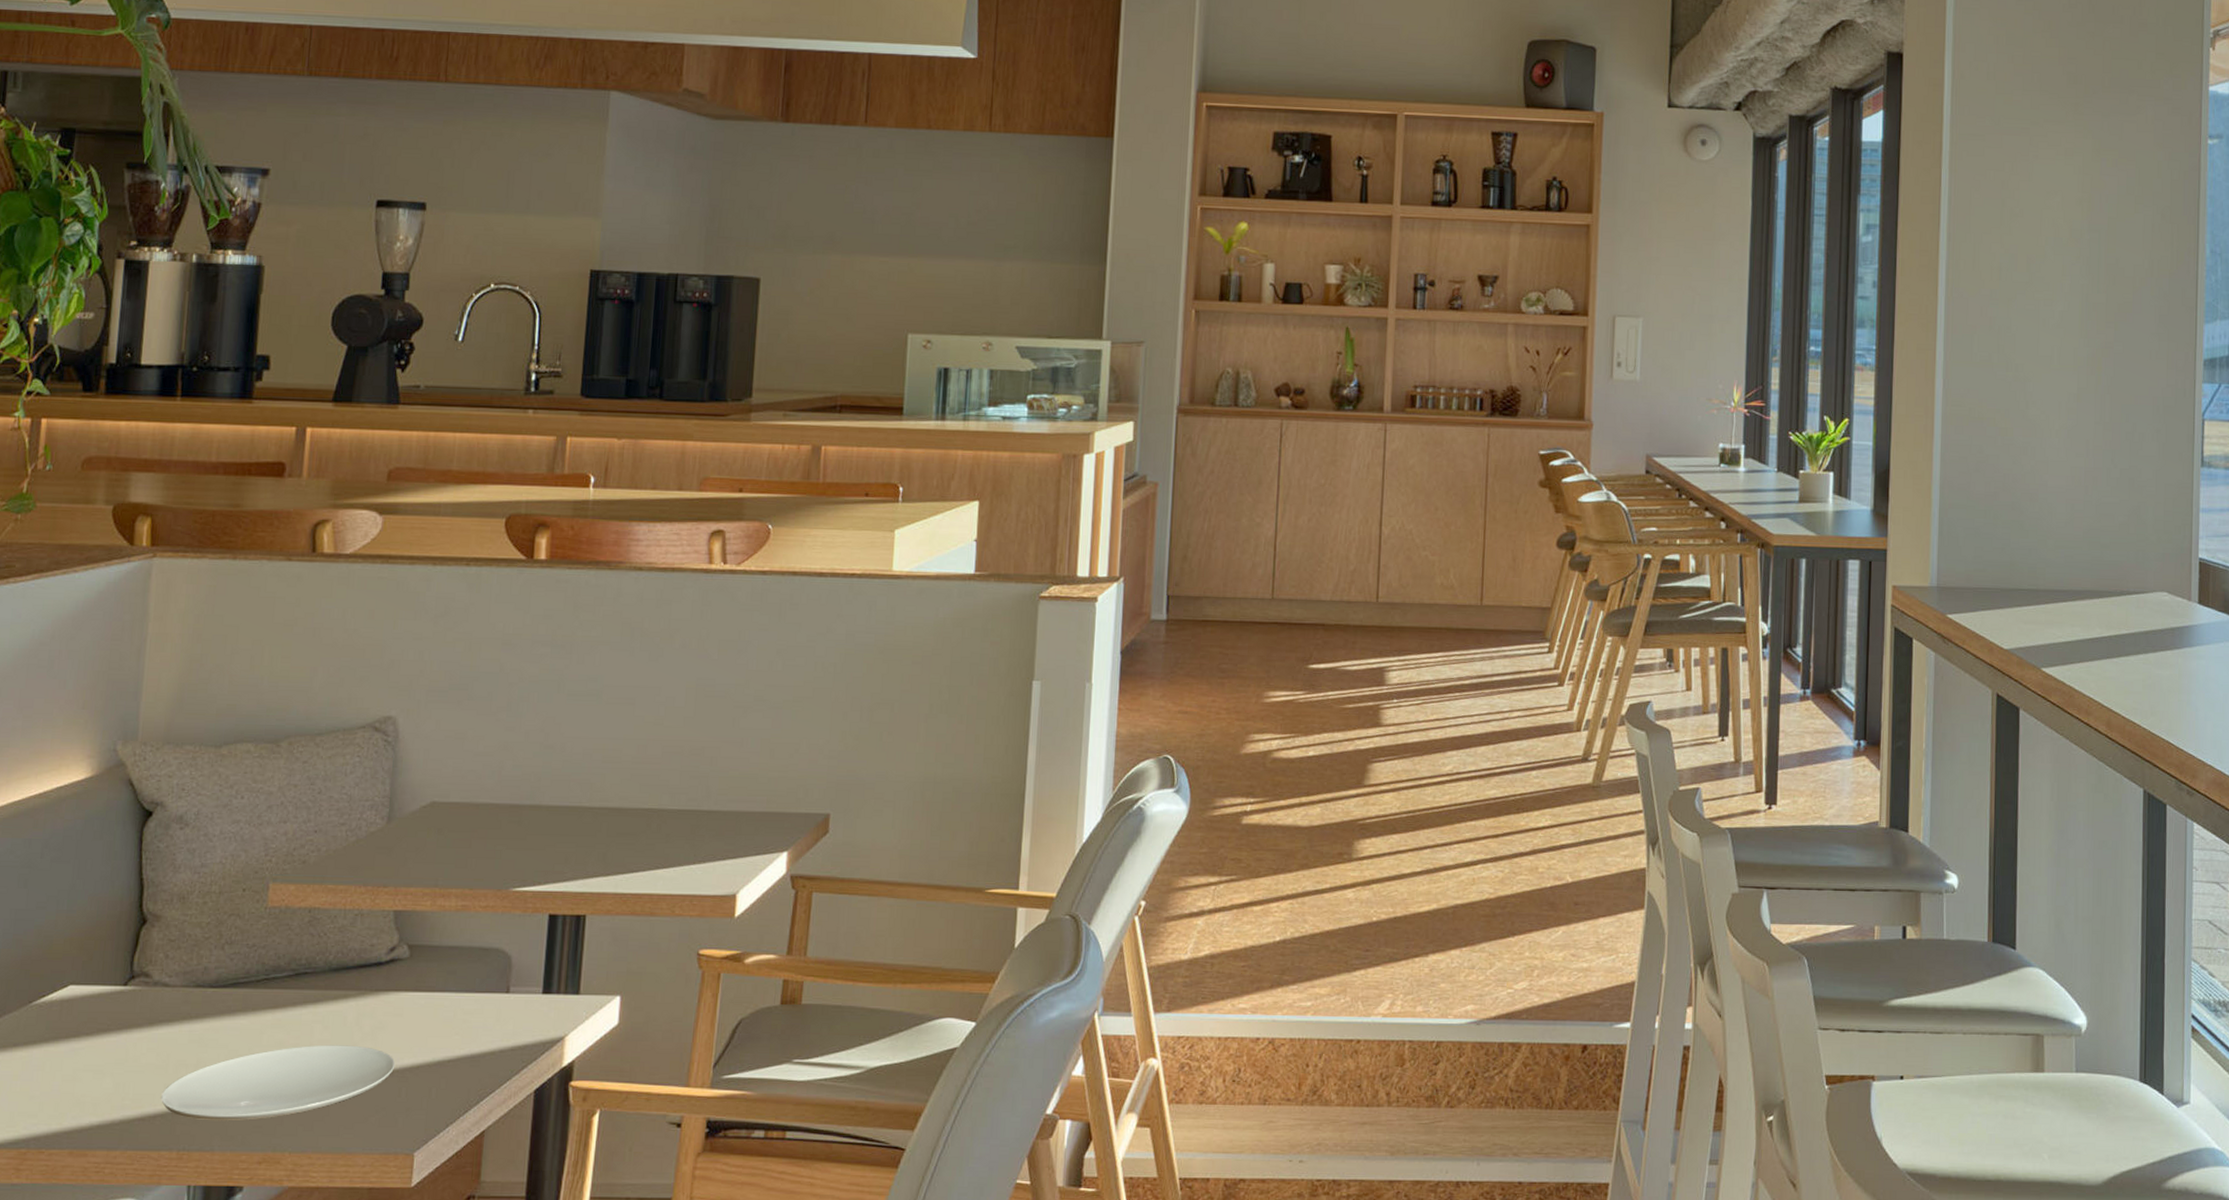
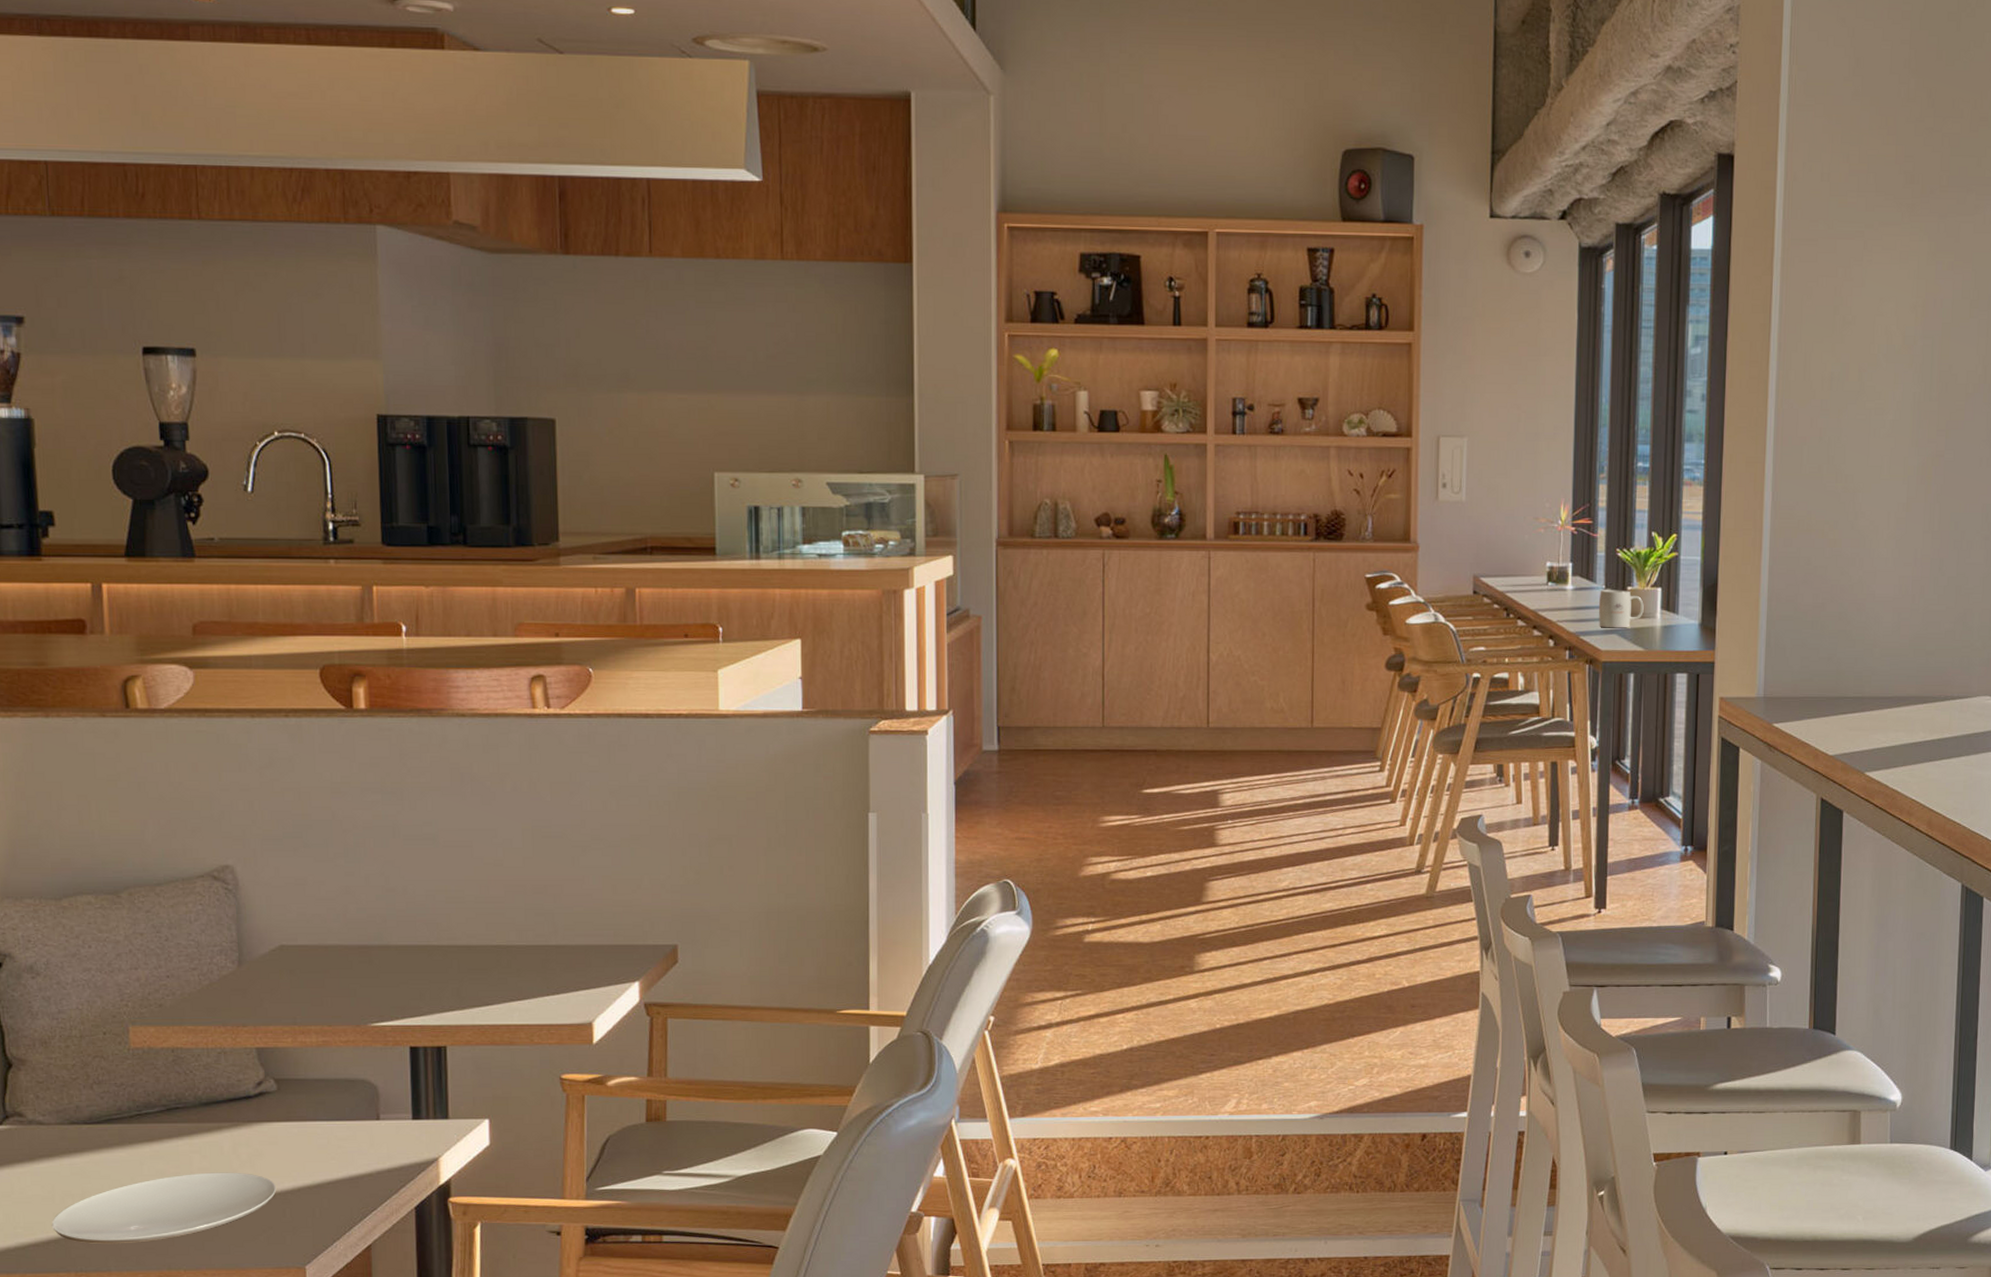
mug: none [1770,472,1816,512] -> present [1598,589,1644,628]

